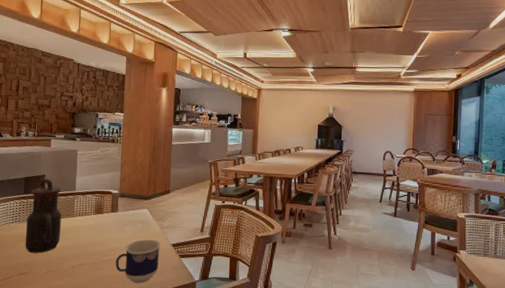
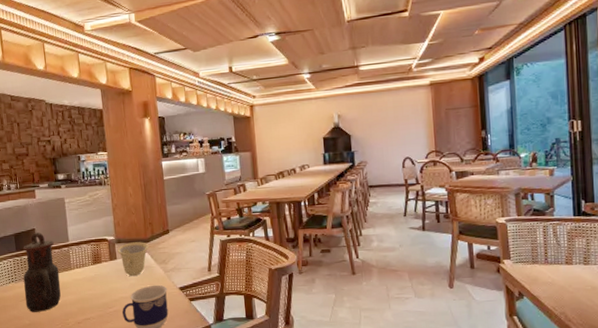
cup: none [119,198,150,229] -> present [117,242,149,276]

